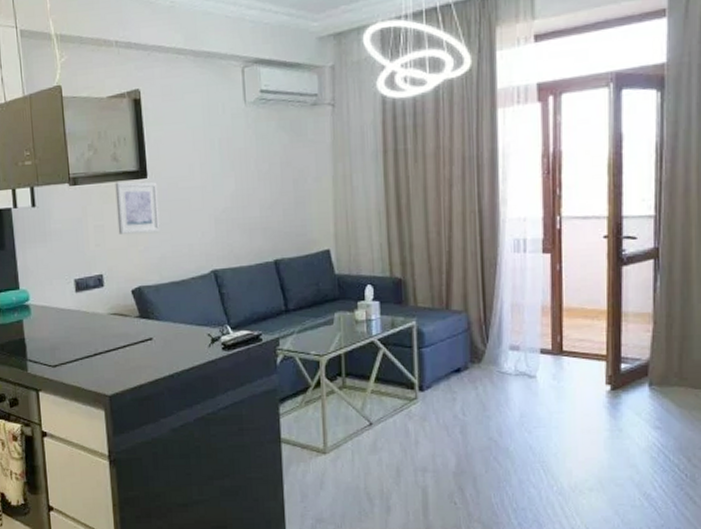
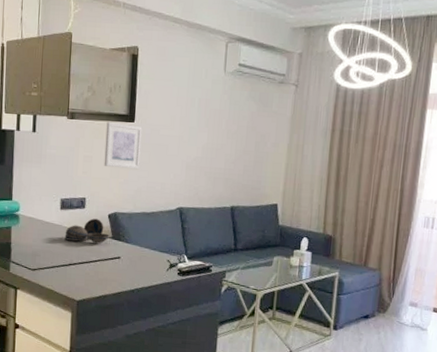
decorative bowl: none [84,297,136,327] -> present [64,218,109,244]

